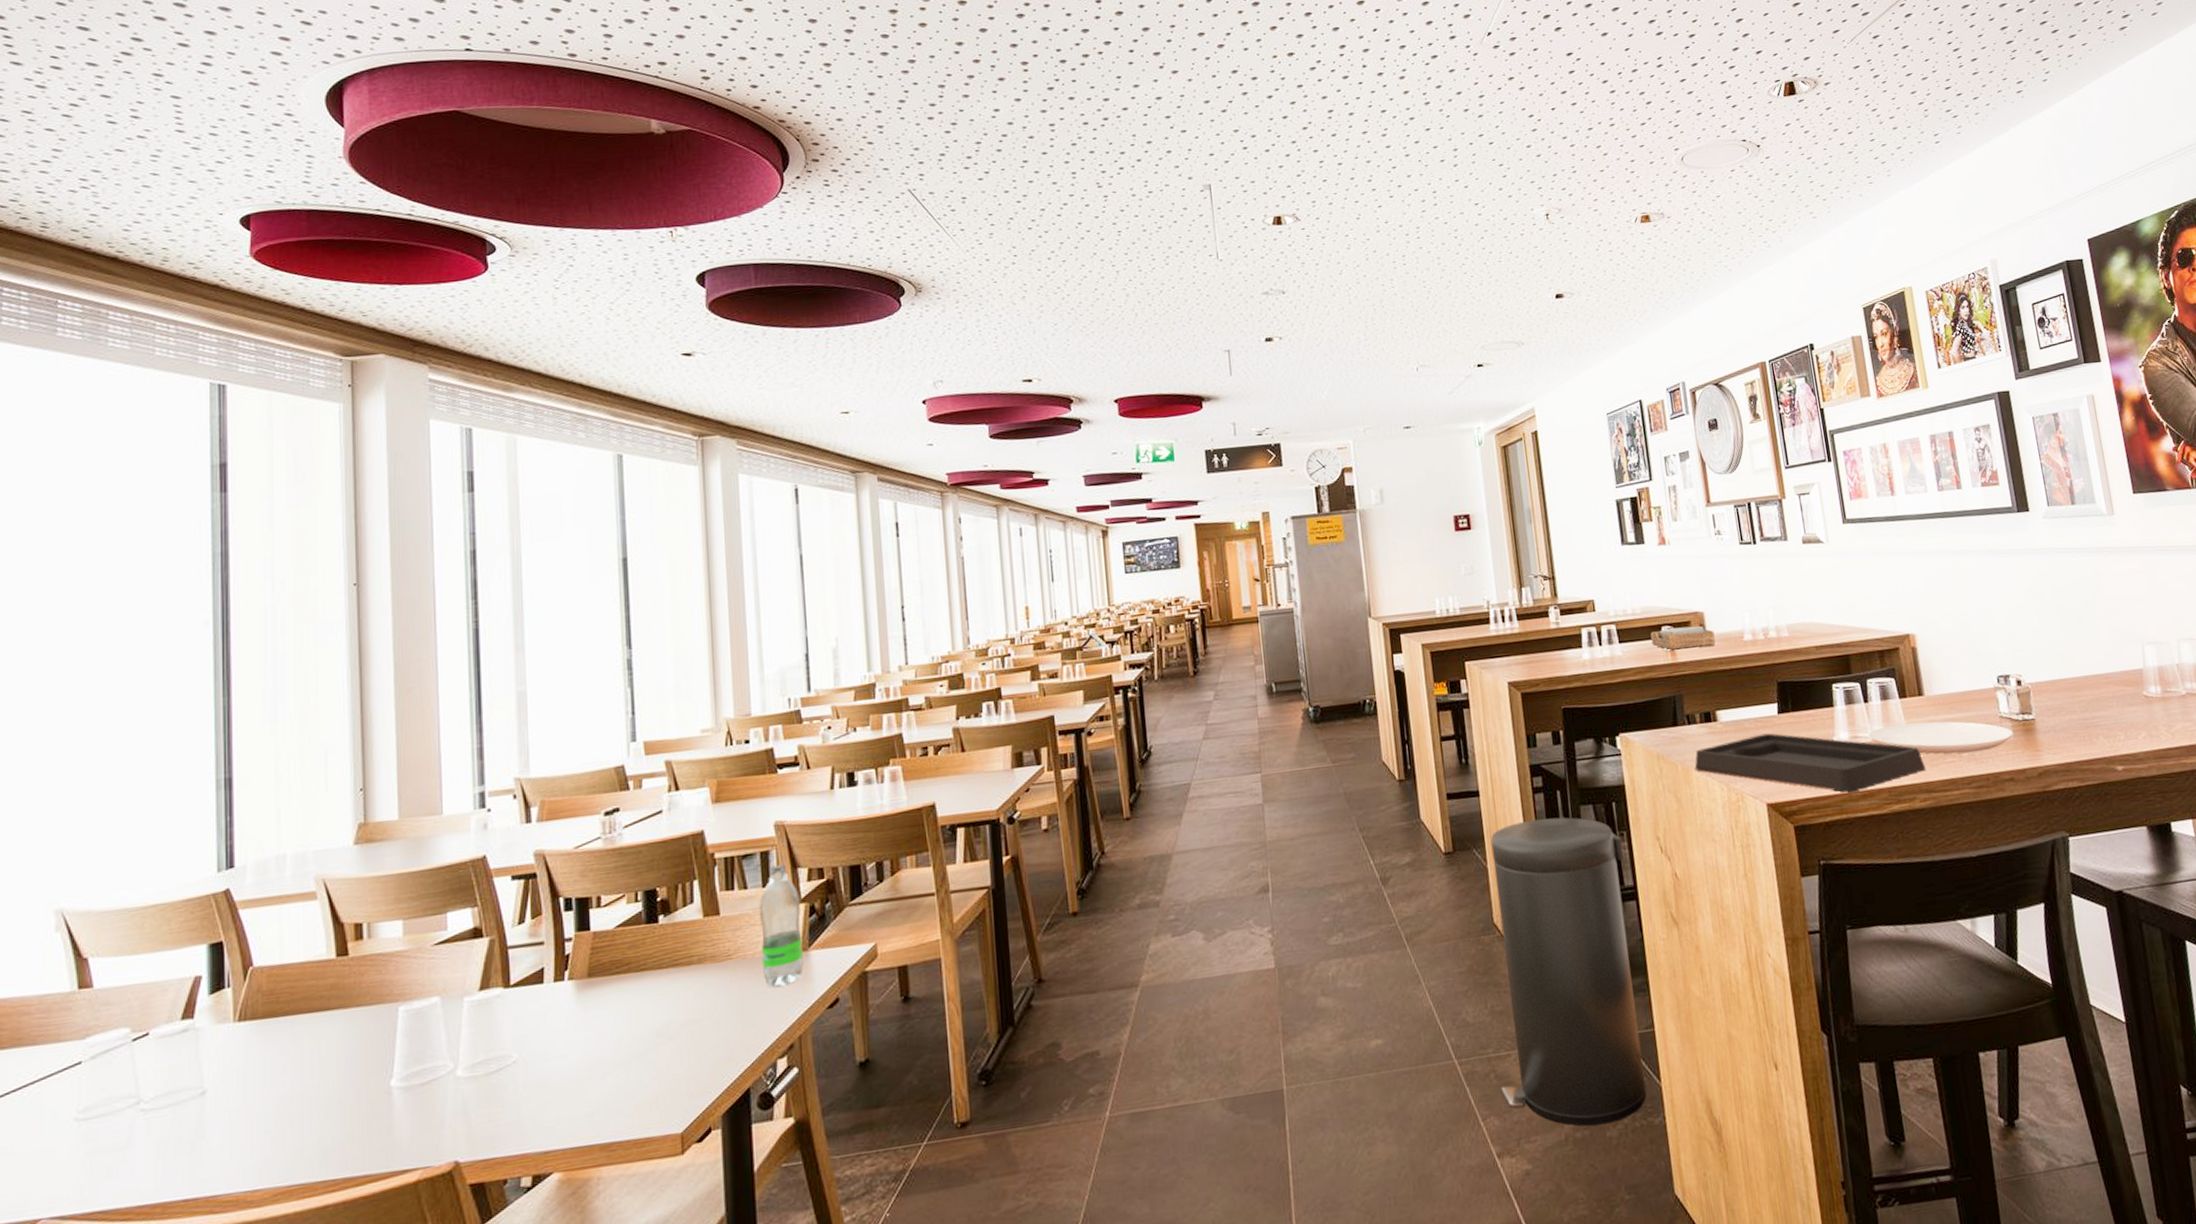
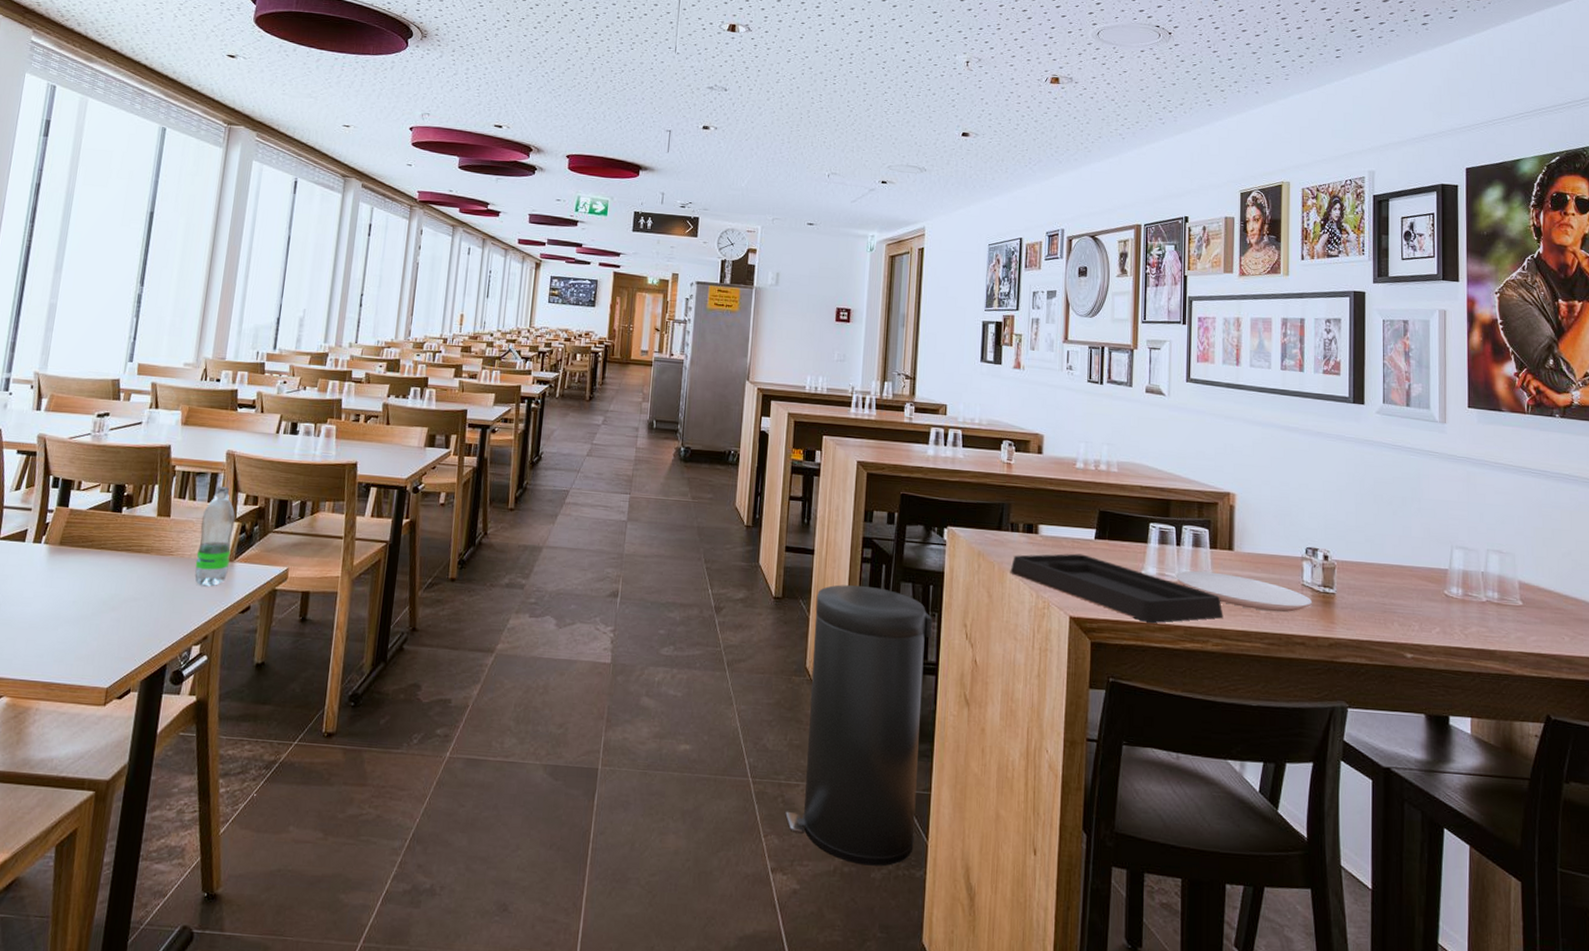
napkin holder: present [1650,626,1716,650] -> none [992,443,1050,466]

